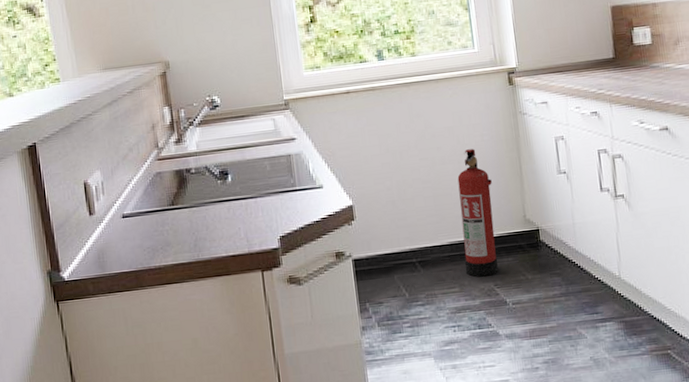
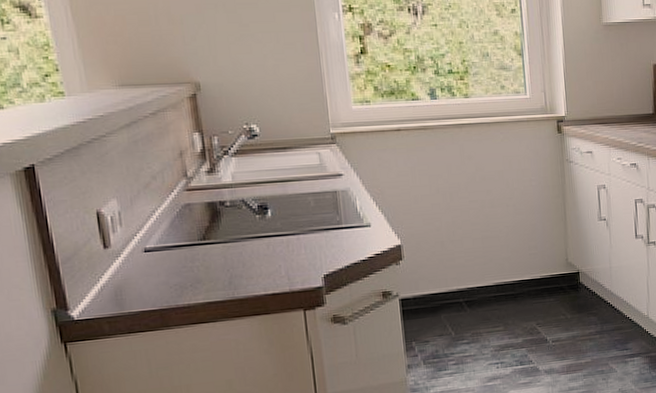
fire extinguisher: present [457,149,499,277] -> none [505,193,541,317]

